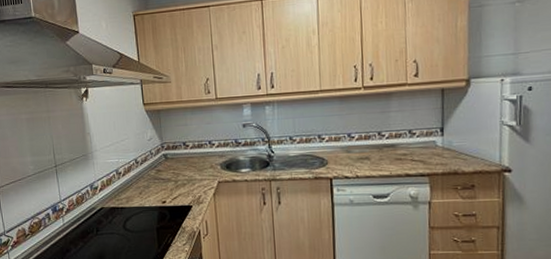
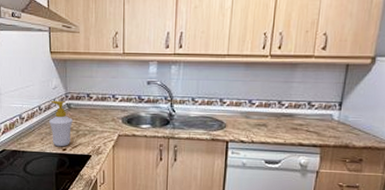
soap bottle: none [146,152,171,200] -> present [49,100,73,147]

